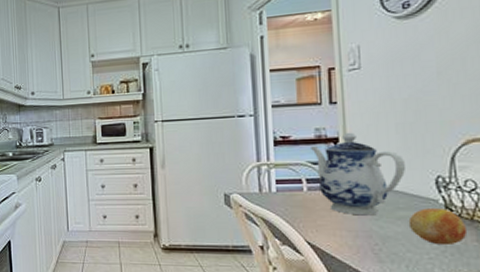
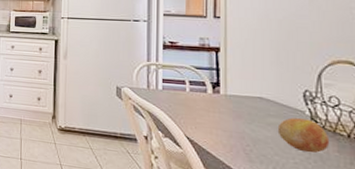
teapot: present [311,132,407,216] -> none [195,44,278,119]

